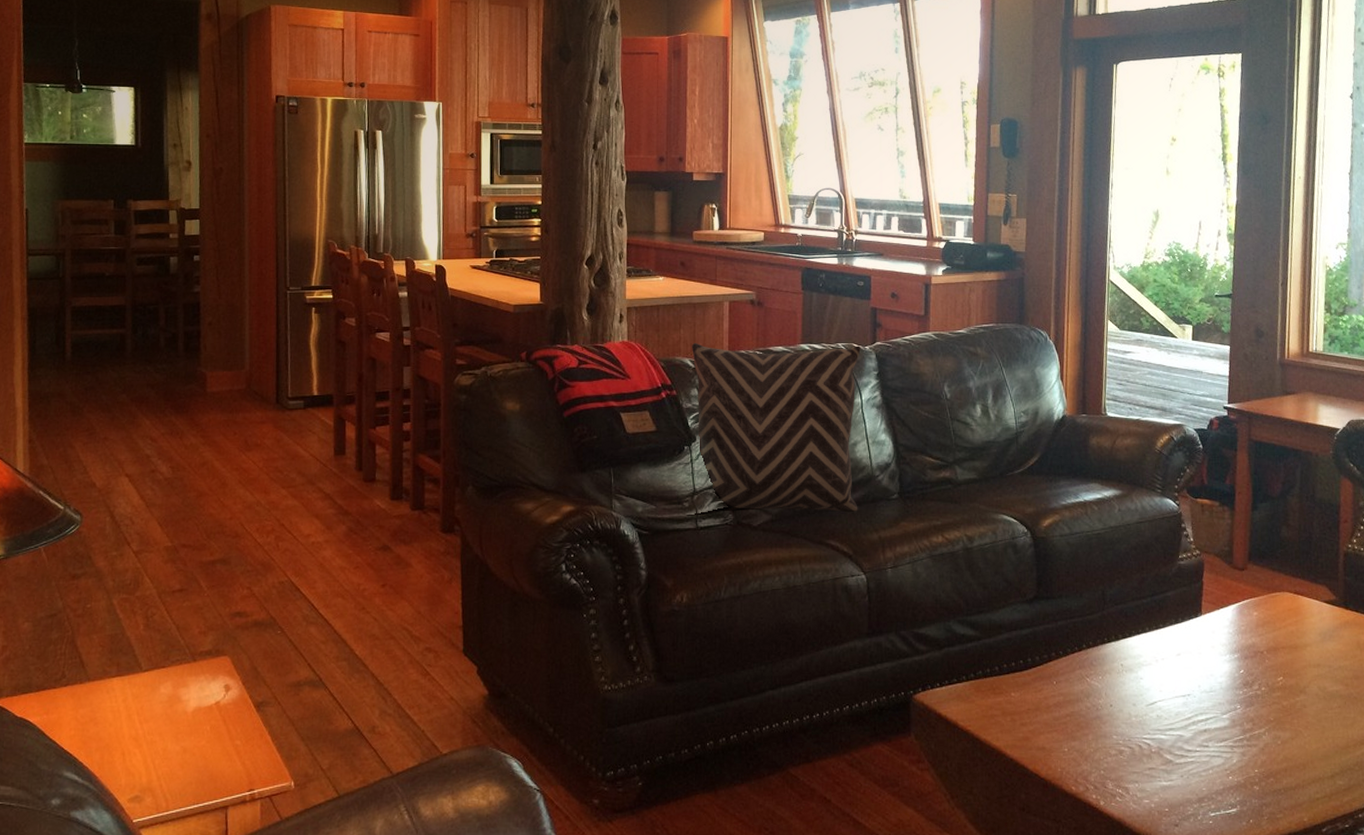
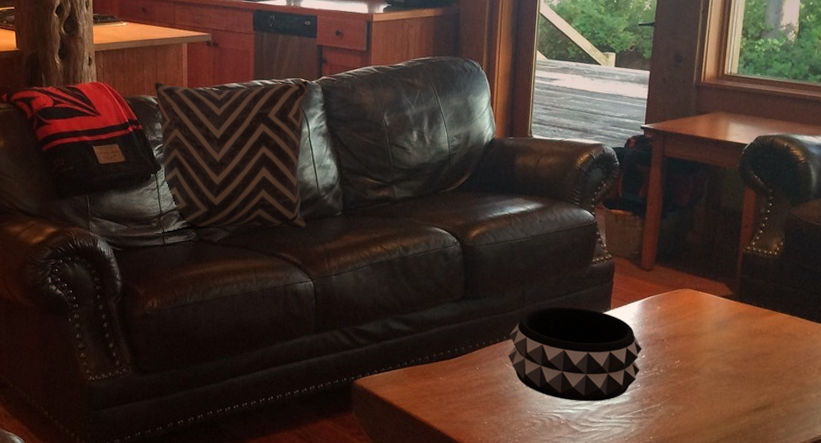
decorative bowl: none [1088,610,1240,725] -> present [508,306,642,402]

